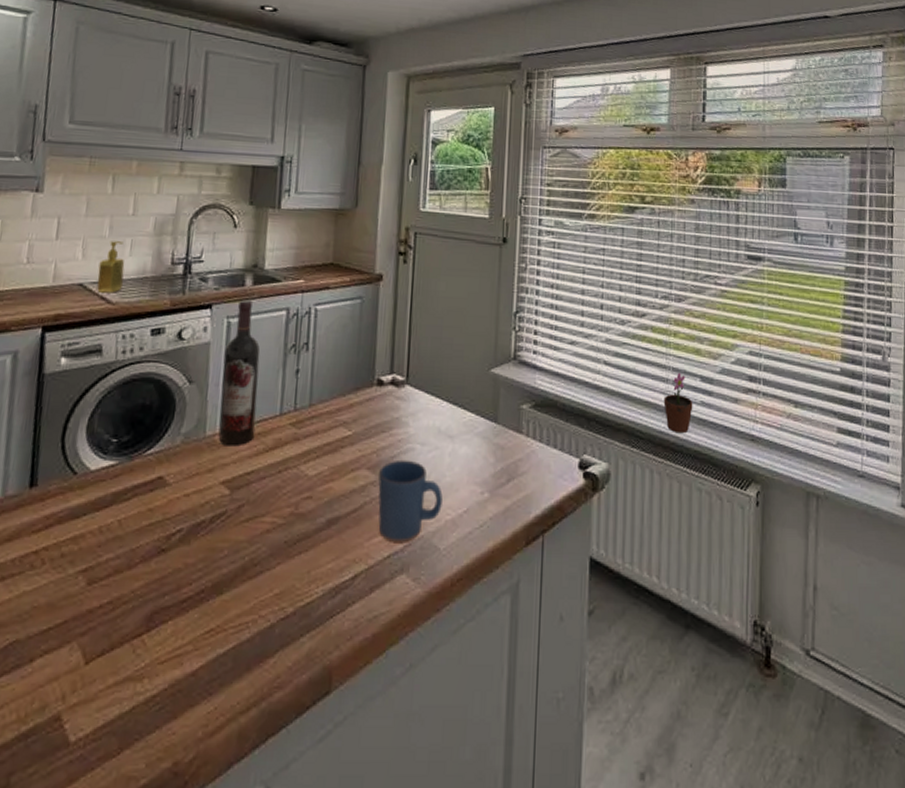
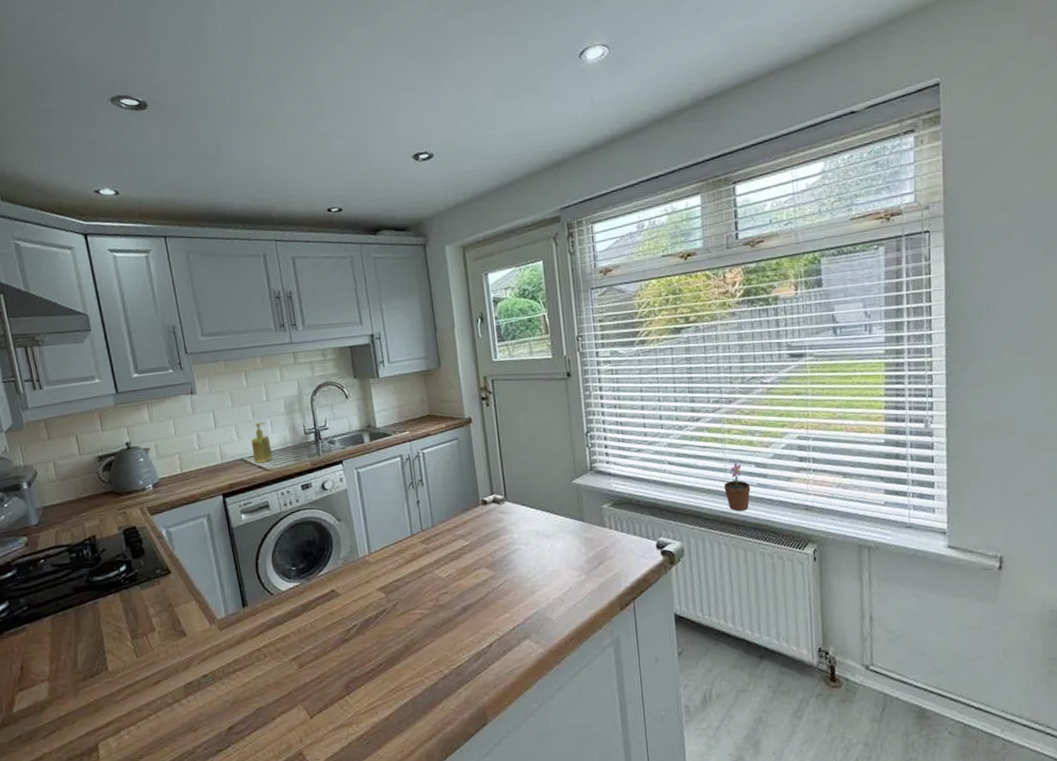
wine bottle: present [218,300,261,445] -> none [359,453,396,562]
mug: present [378,459,443,542] -> none [495,557,549,618]

